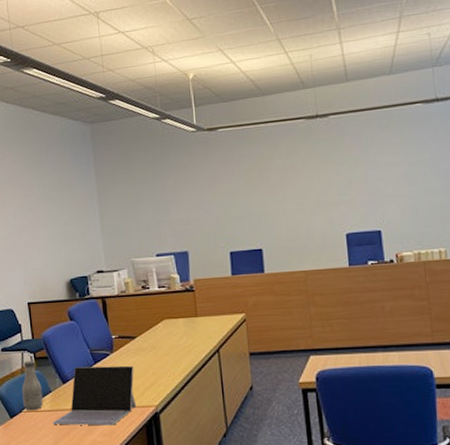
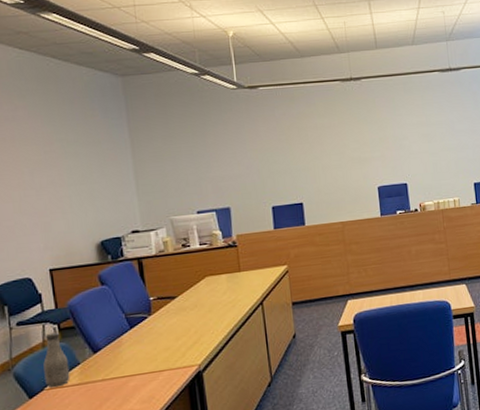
laptop: present [52,365,137,426] -> none [81,326,178,399]

